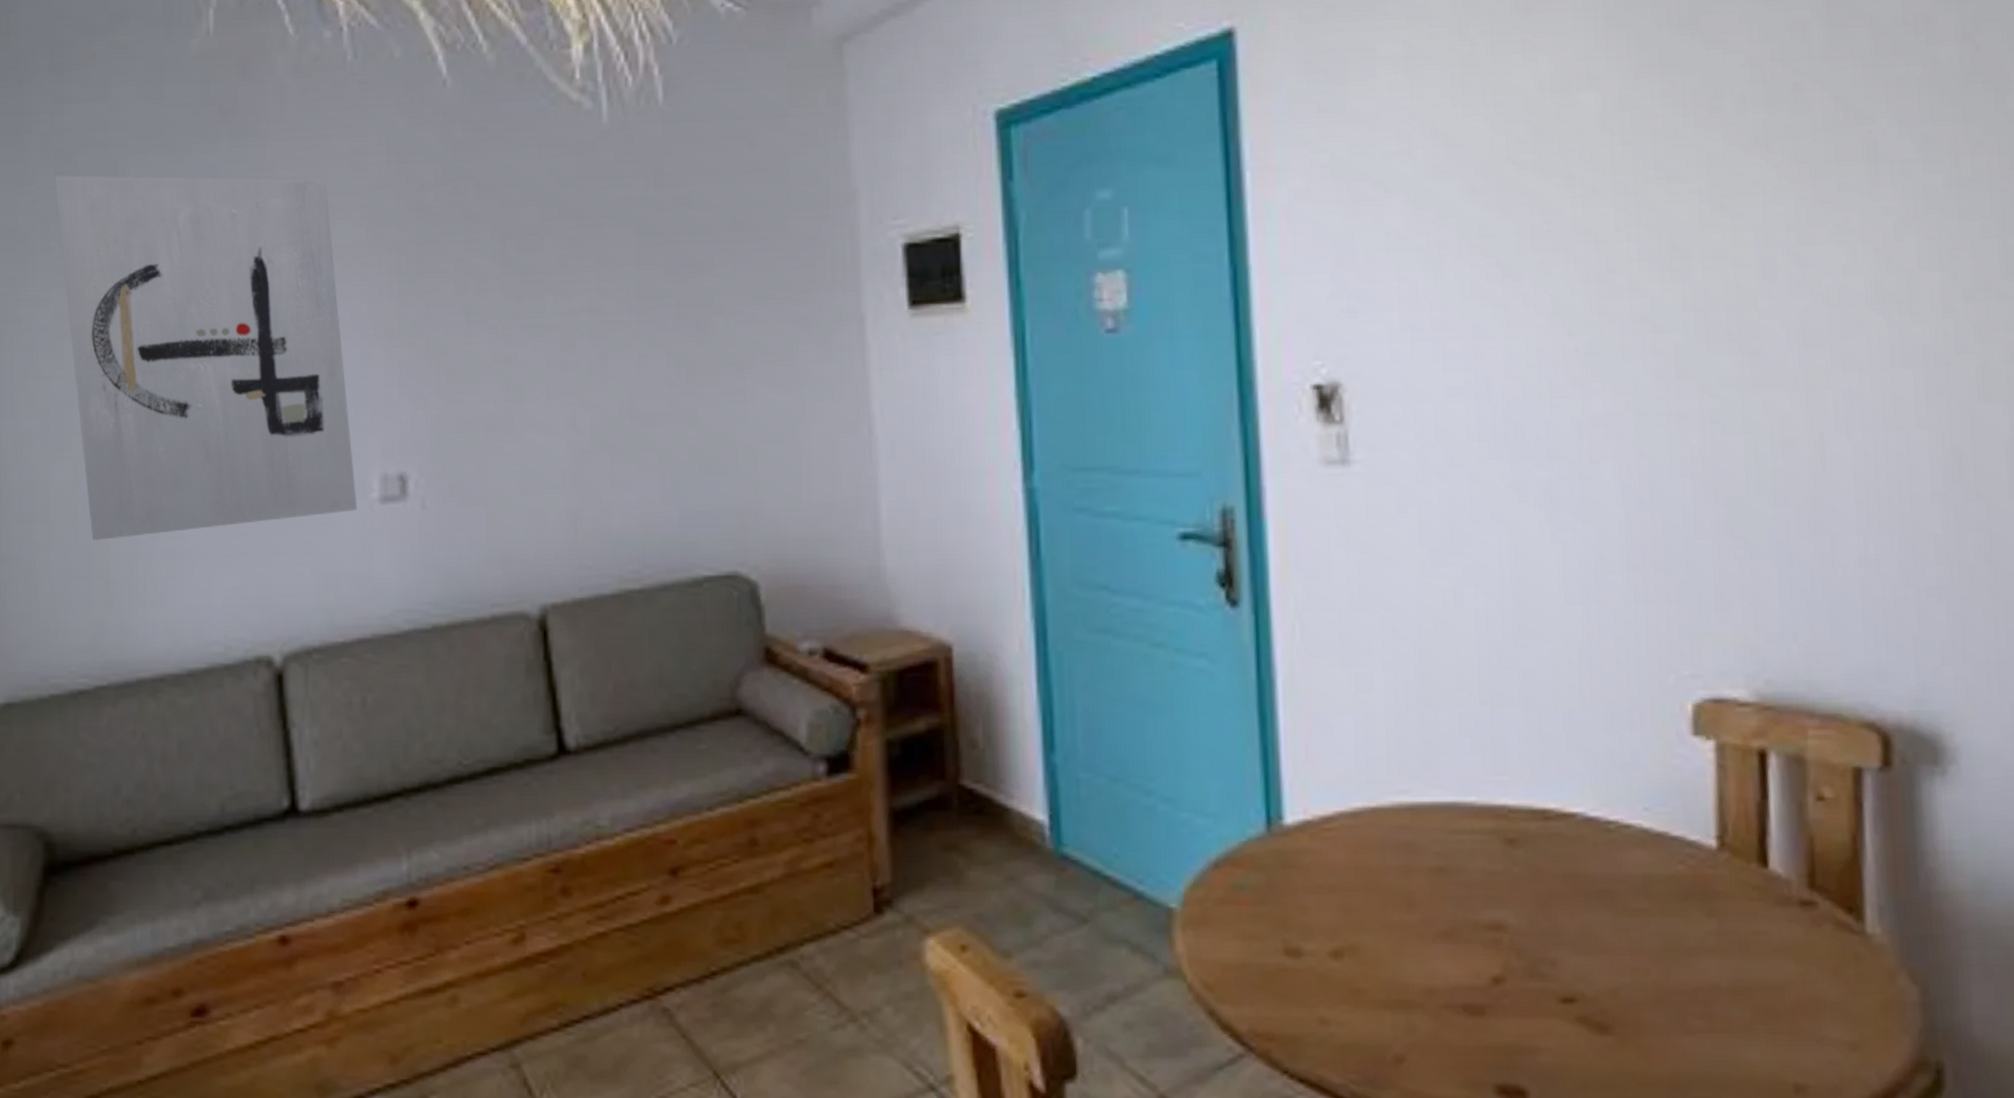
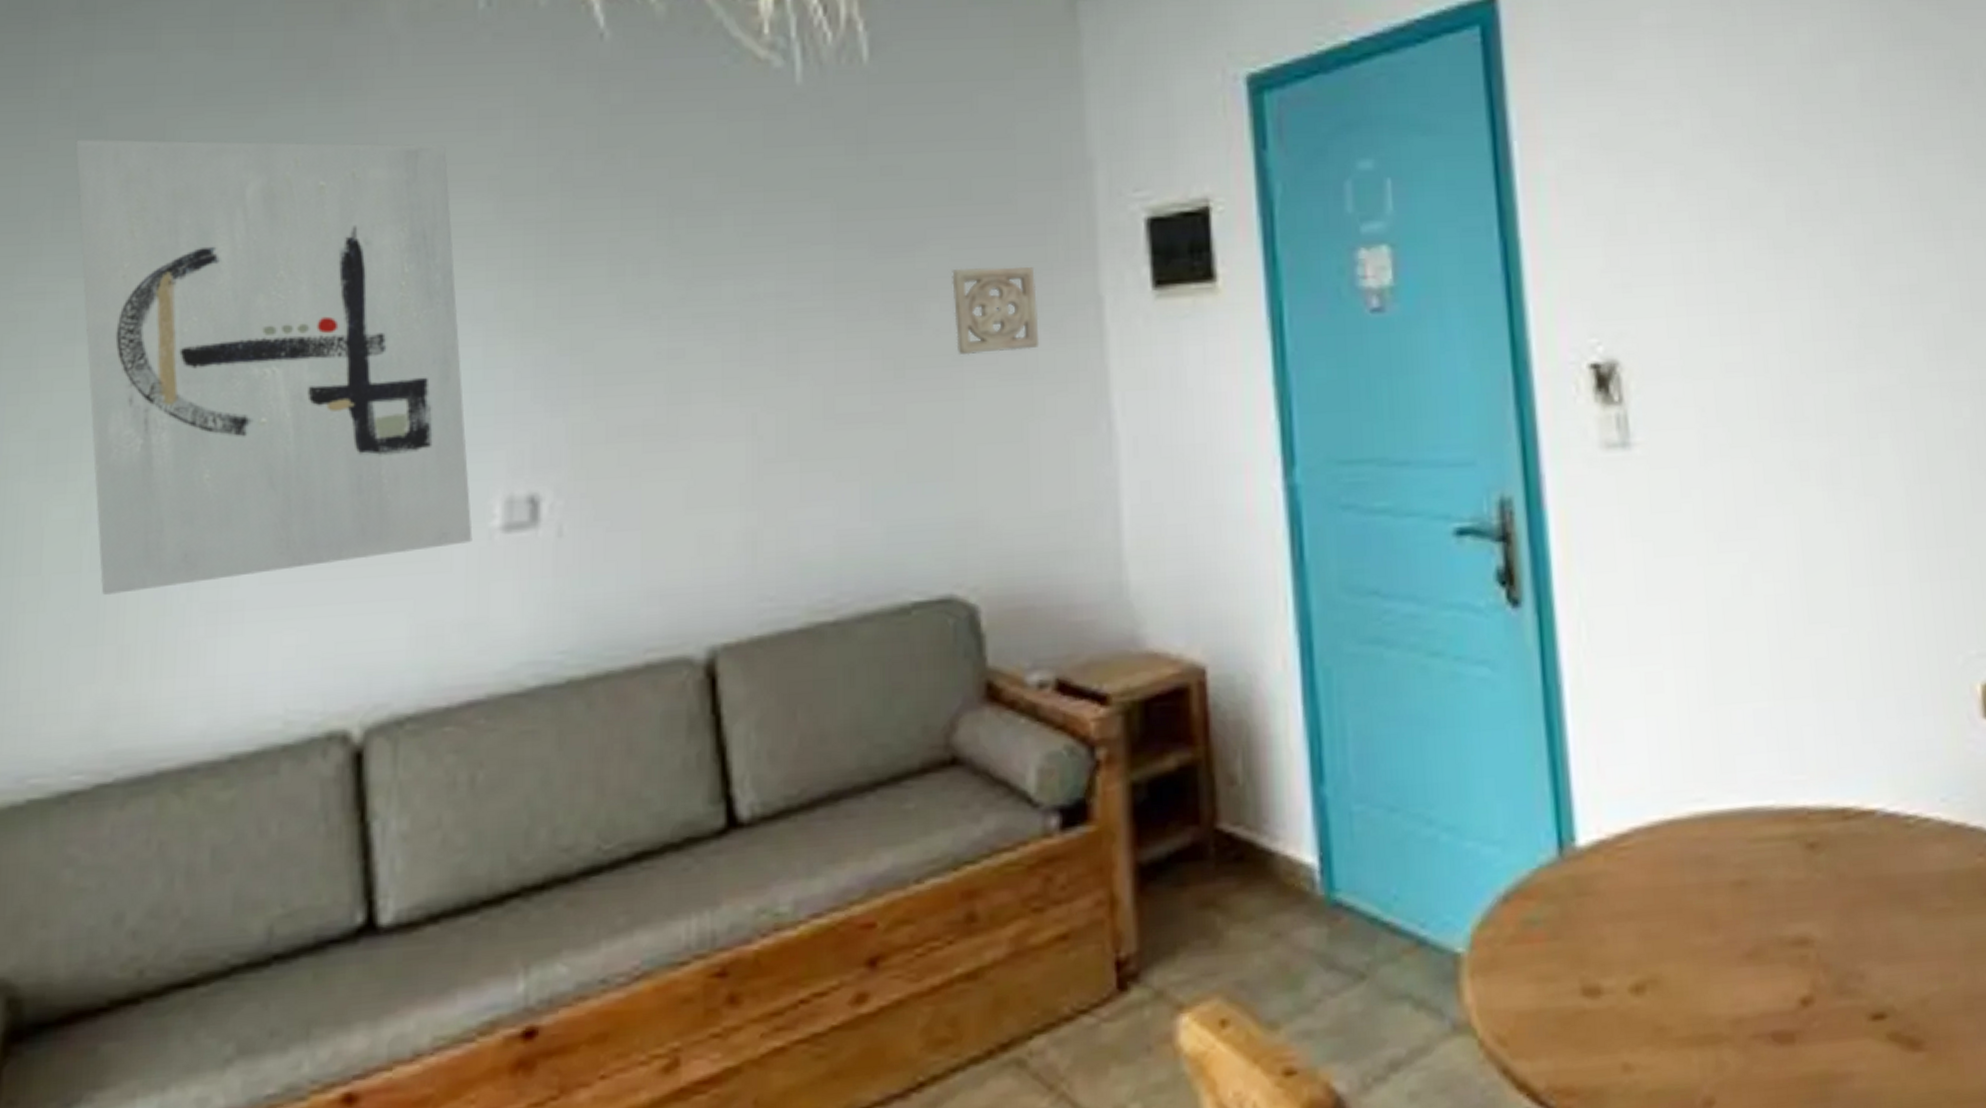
wall ornament: none [735,287,810,365] -> present [952,266,1040,355]

